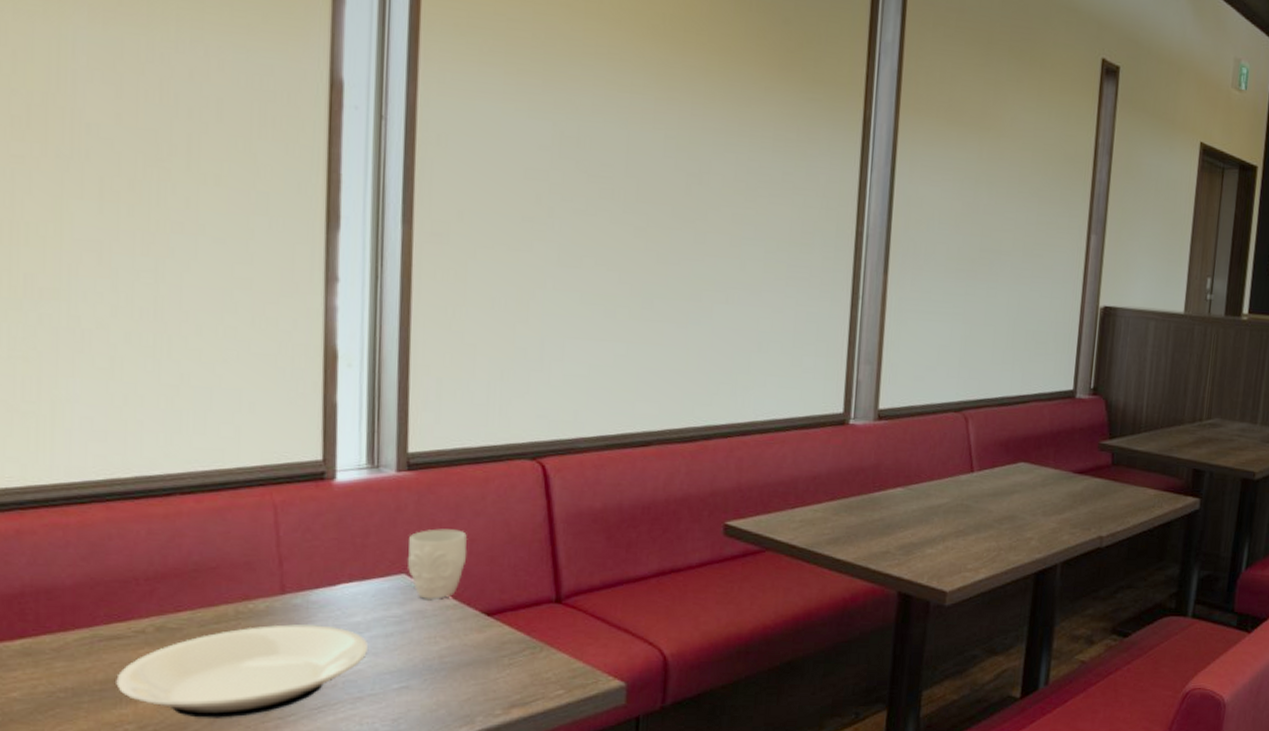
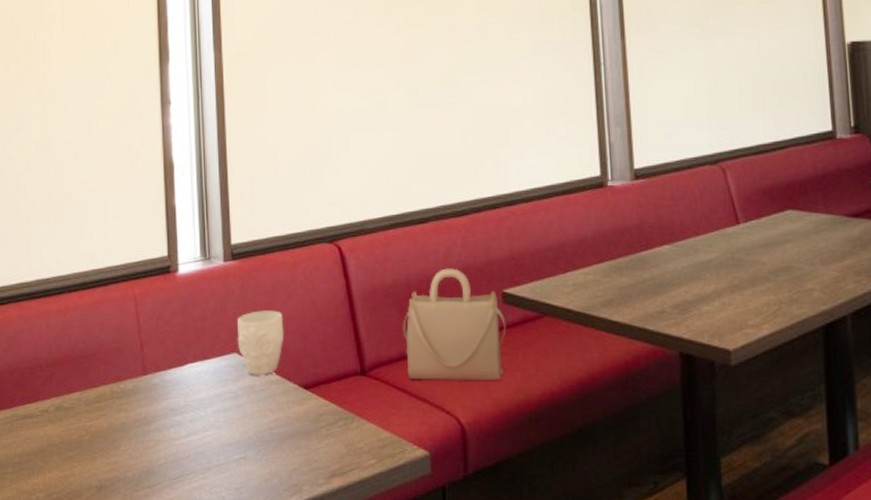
plate: present [116,624,369,718] -> none [30,402,213,487]
handbag: none [609,496,725,613] -> present [402,268,507,381]

